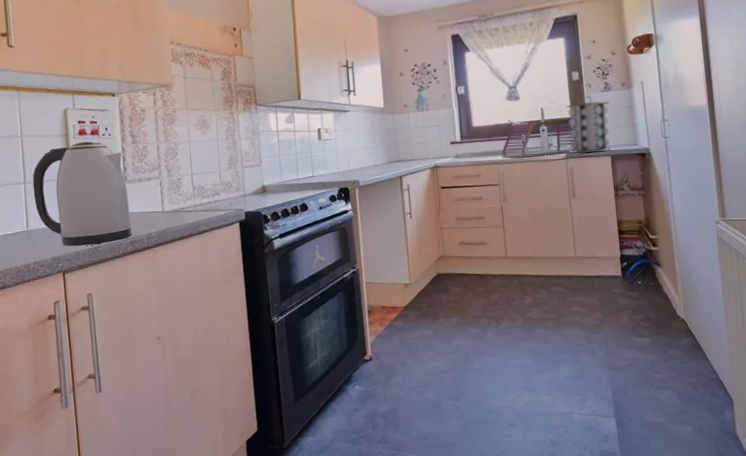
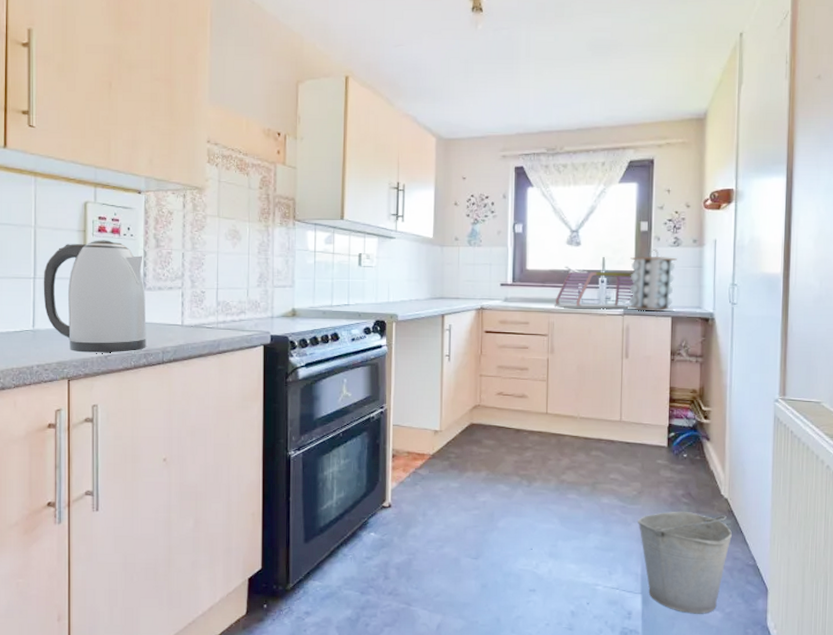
bucket: none [602,334,693,431] -> present [637,511,732,614]

